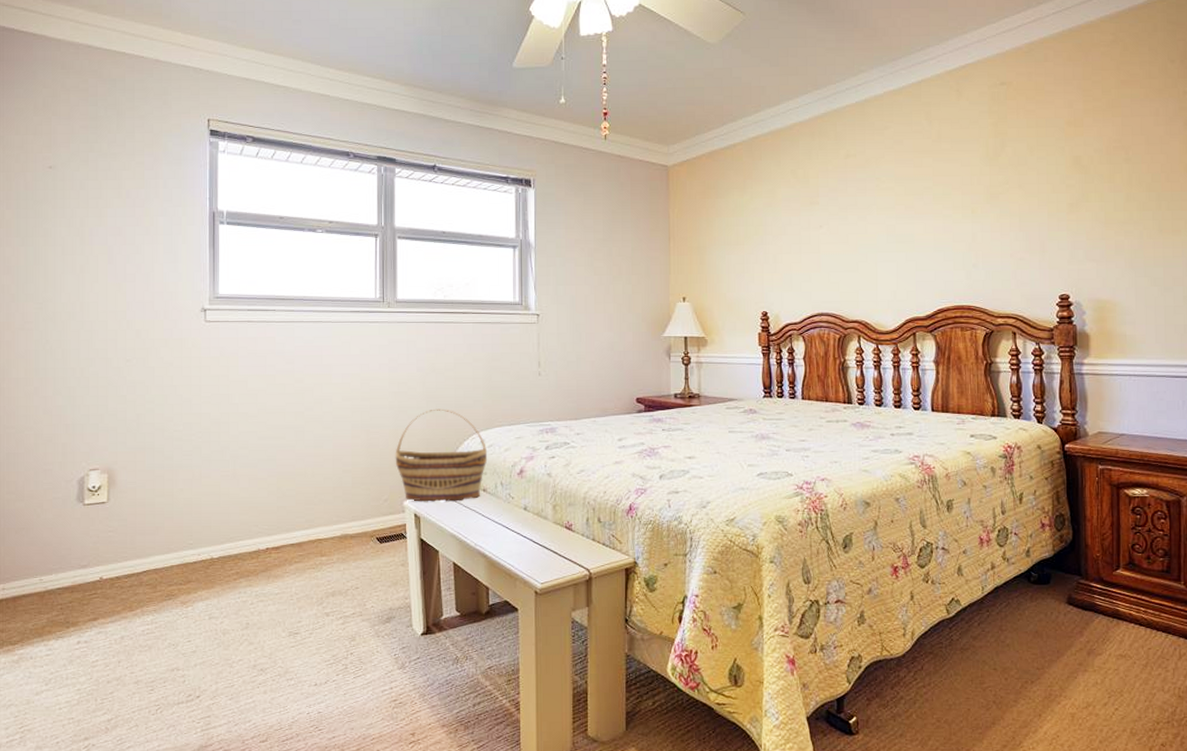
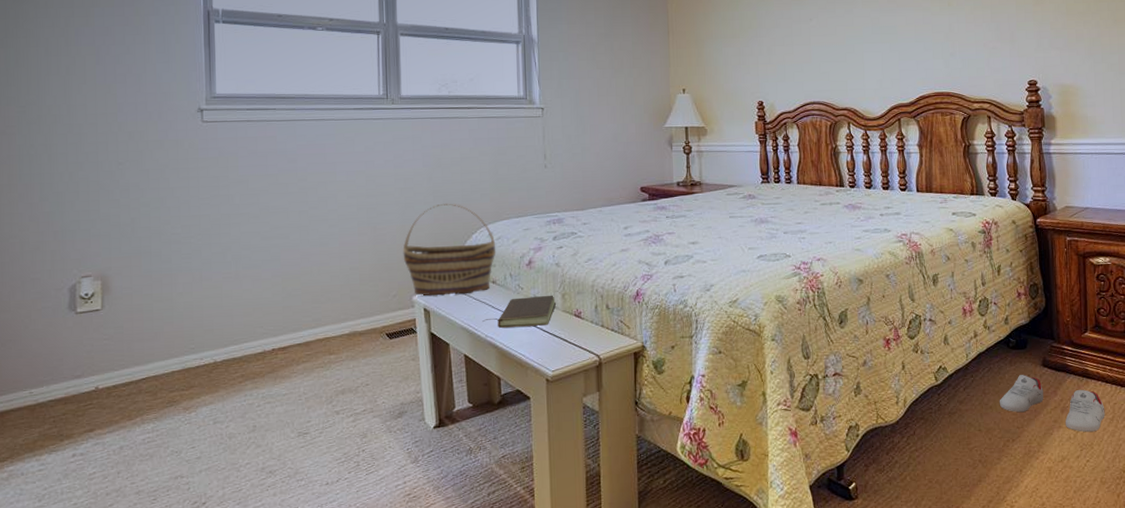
book: none [472,505,547,537] -> present [482,295,557,328]
shoe: none [1017,612,1138,679] -> present [999,375,1105,433]

